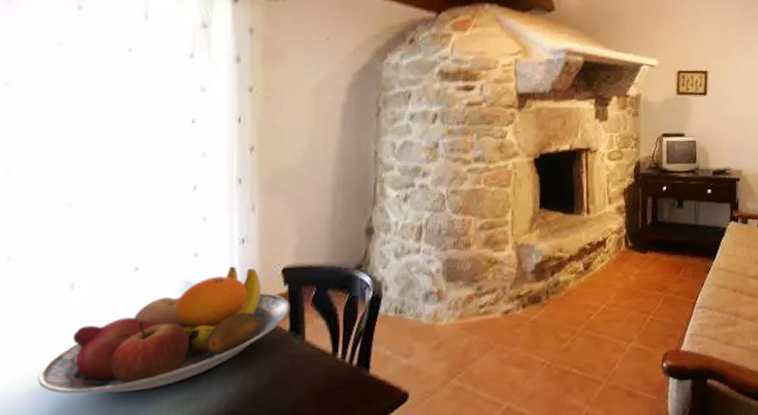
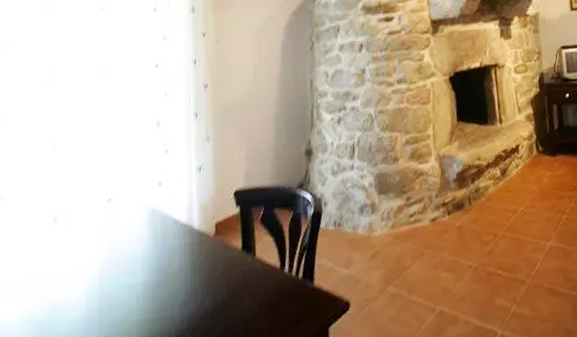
fruit bowl: present [38,266,290,394] -> none [24,192,242,320]

